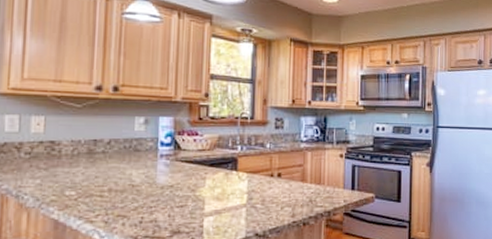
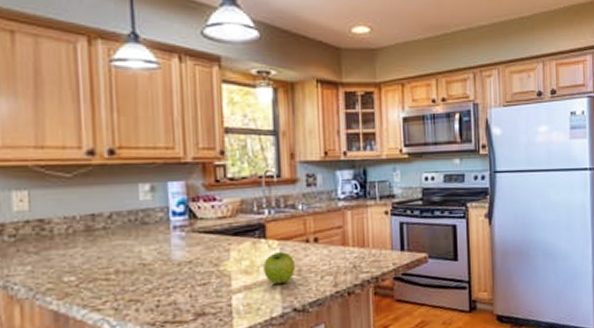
fruit: none [233,183,260,211] -> present [263,252,295,284]

